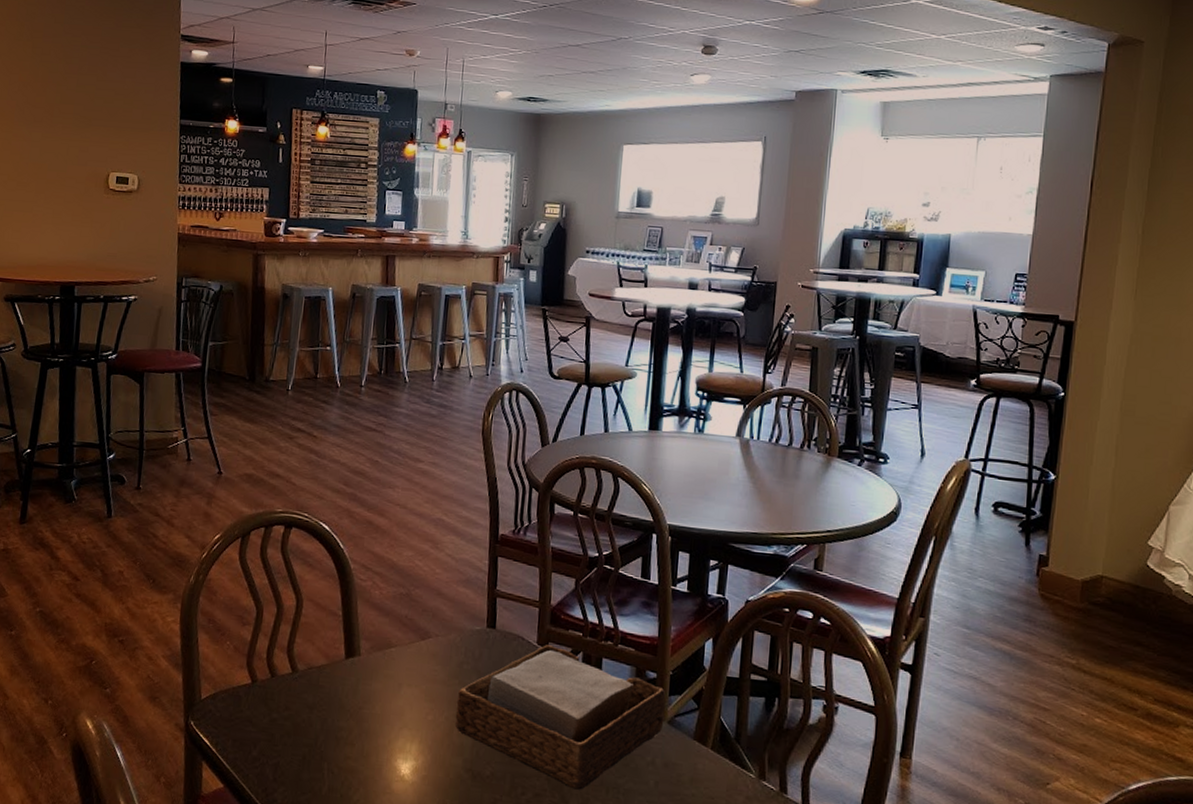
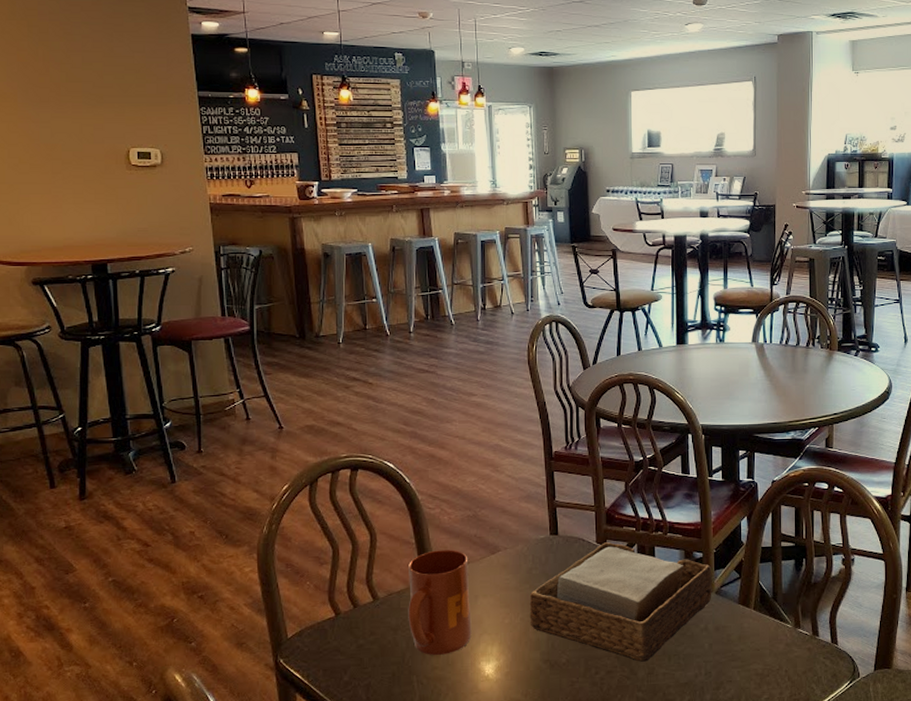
mug: none [325,626,396,745] -> present [408,550,472,656]

